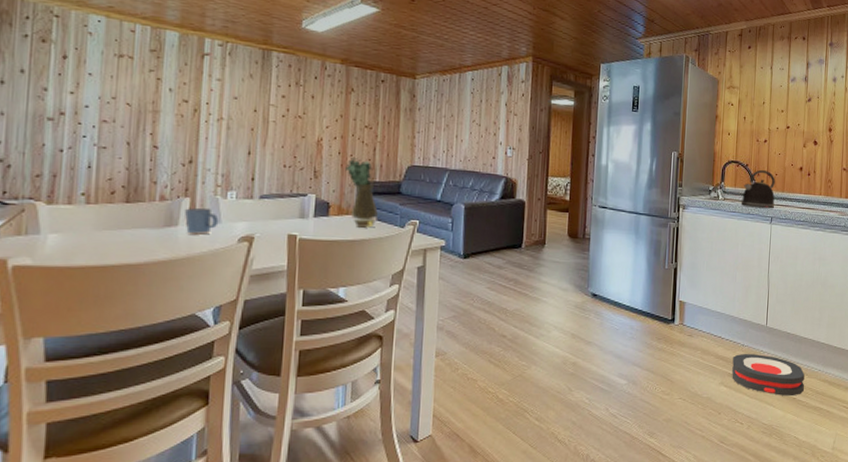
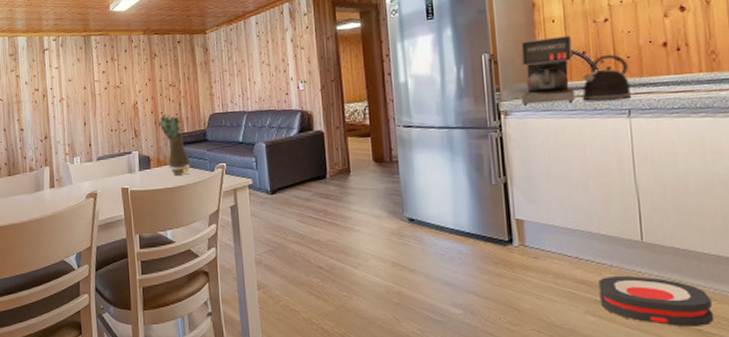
mug: present [184,207,219,235] -> none [46,173,71,196]
coffee maker: none [697,147,740,206] -> present [520,36,575,106]

